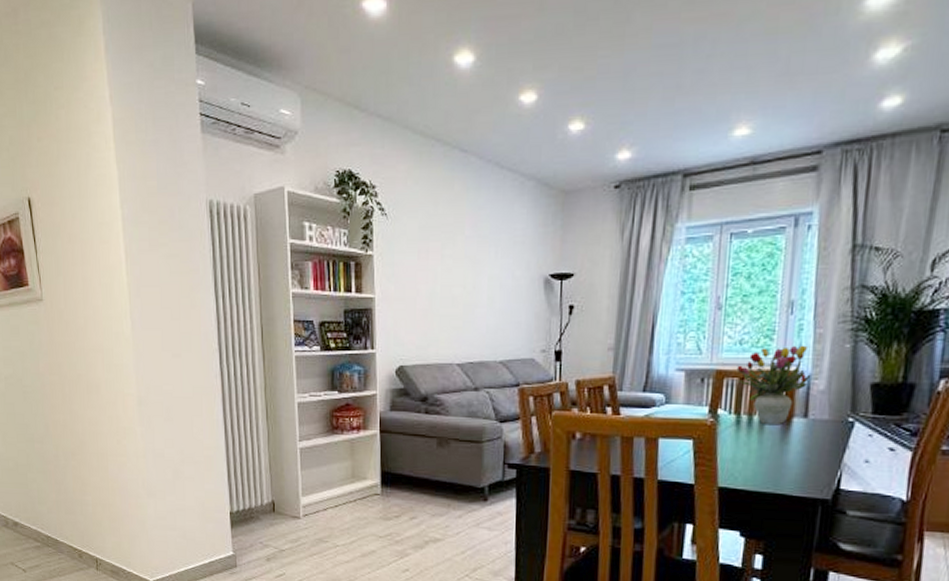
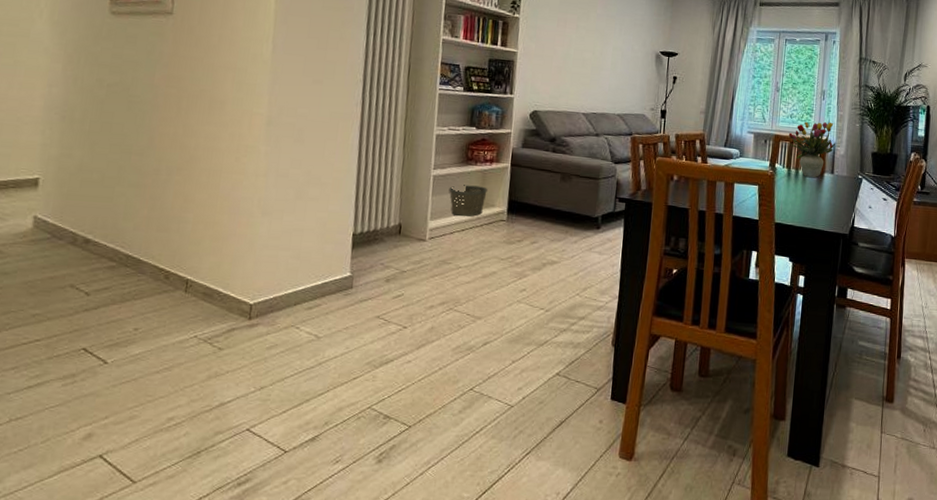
basket: none [319,457,357,492] -> present [450,185,488,217]

